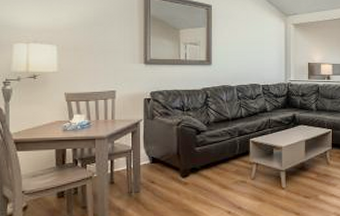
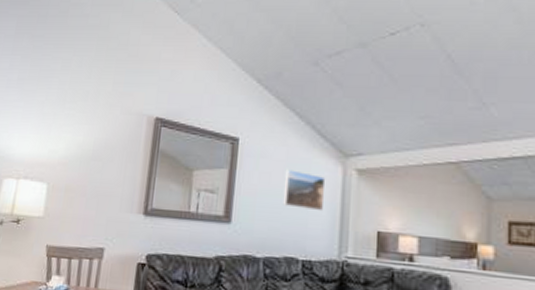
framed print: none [246,26,274,53] -> present [282,169,326,212]

